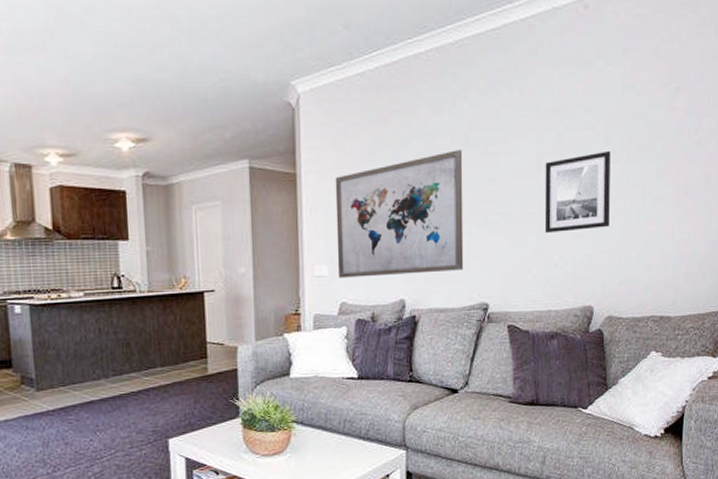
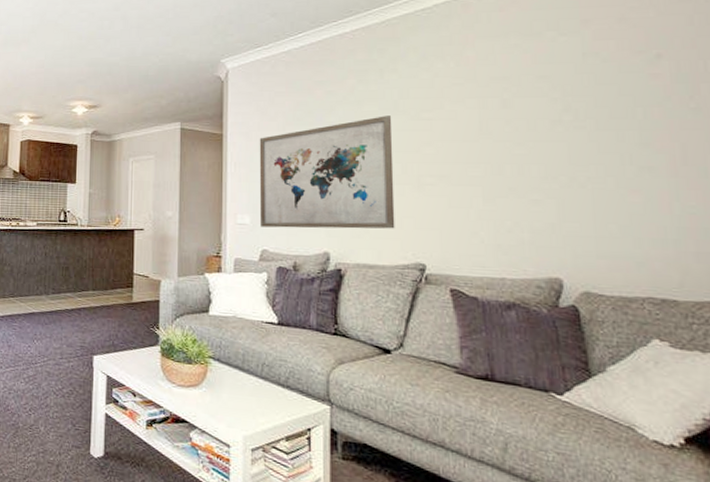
wall art: present [544,150,611,234] -> none [489,117,577,198]

